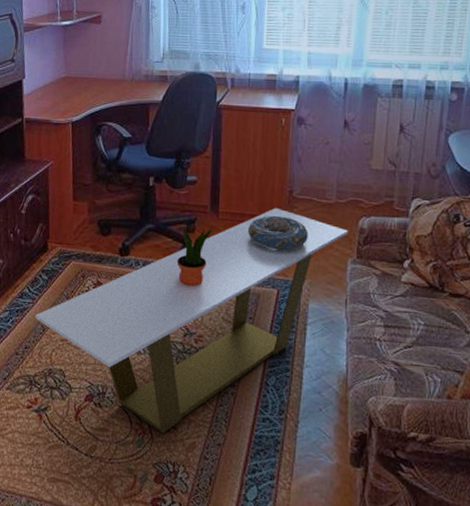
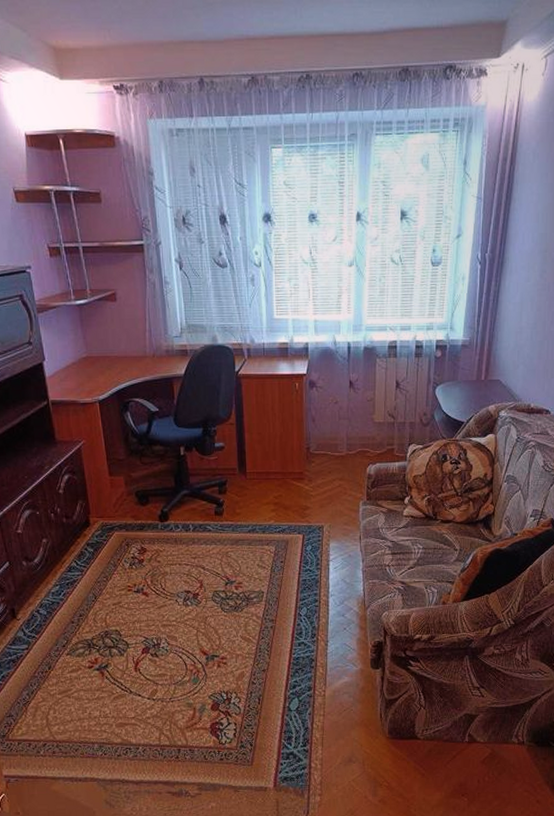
coffee table: present [35,207,349,434] -> none [86,463,359,670]
potted plant: present [176,225,213,287] -> none [212,485,242,541]
decorative bowl: present [247,215,308,251] -> none [273,470,325,501]

